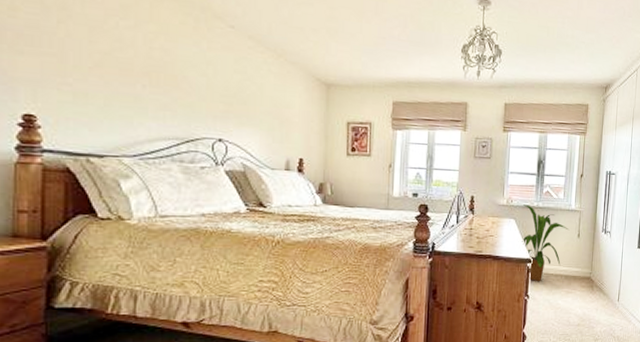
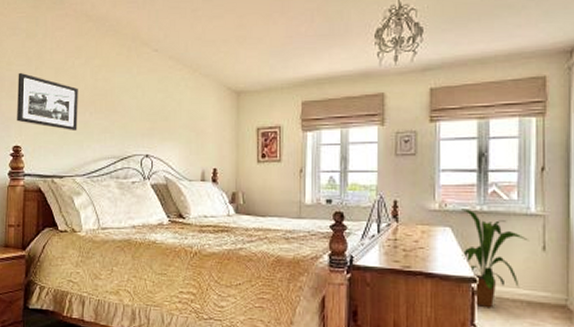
picture frame: none [28,22,125,105] -> present [17,72,78,132]

